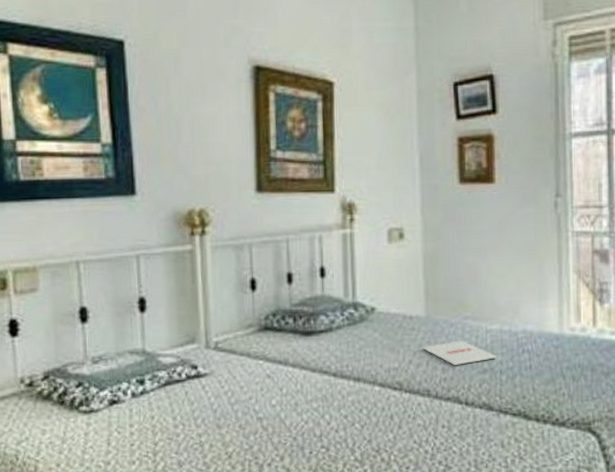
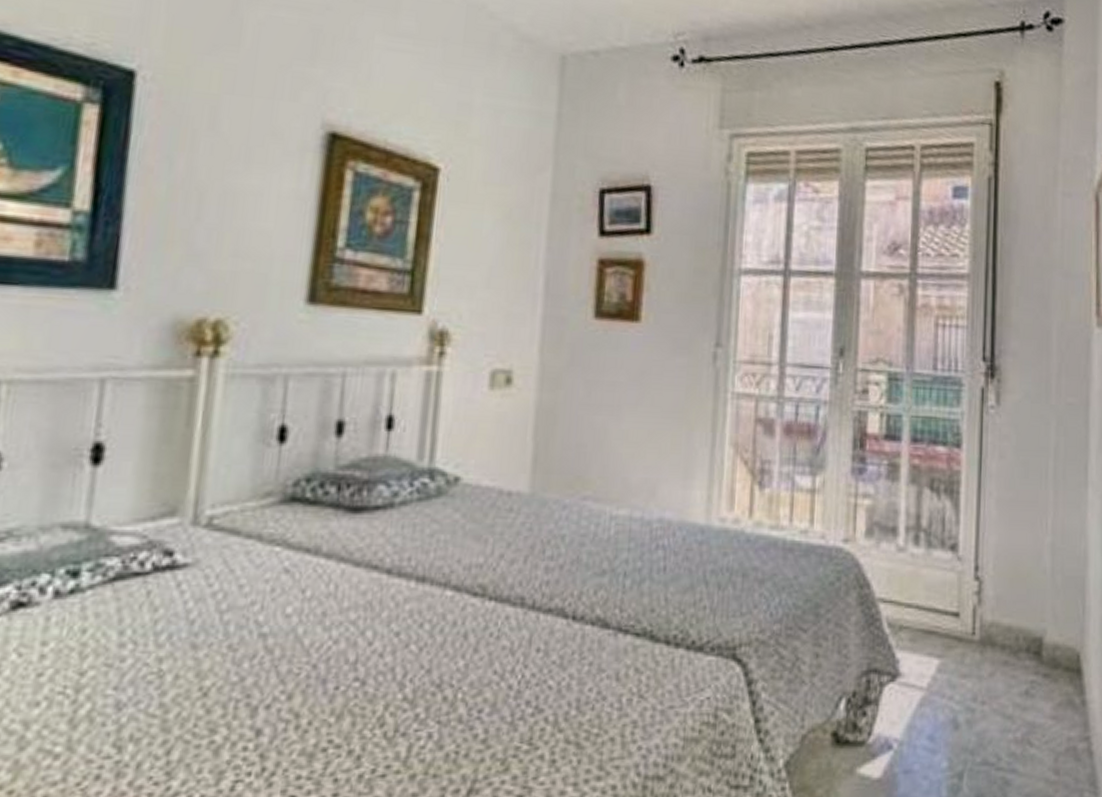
magazine: present [422,341,497,366] -> none [520,529,622,565]

